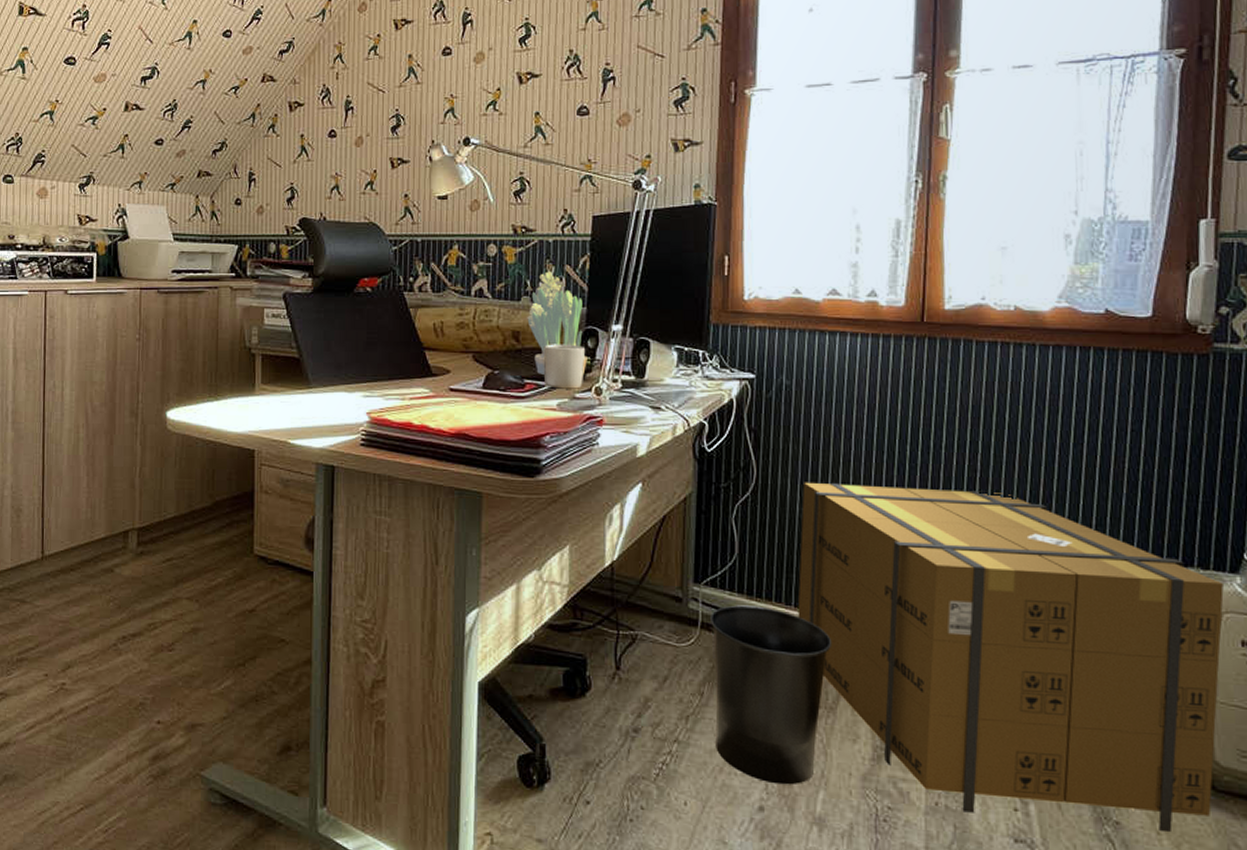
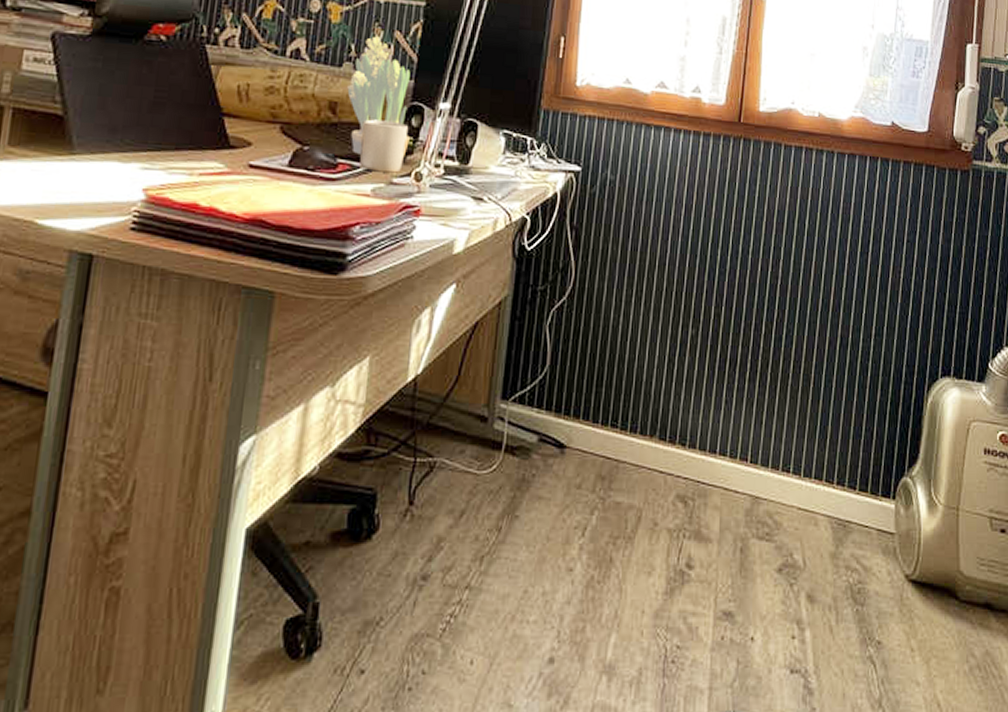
waste bin: present [710,605,831,785] -> none [509,424,634,630]
cardboard box: present [797,482,1224,833] -> none [604,286,972,649]

